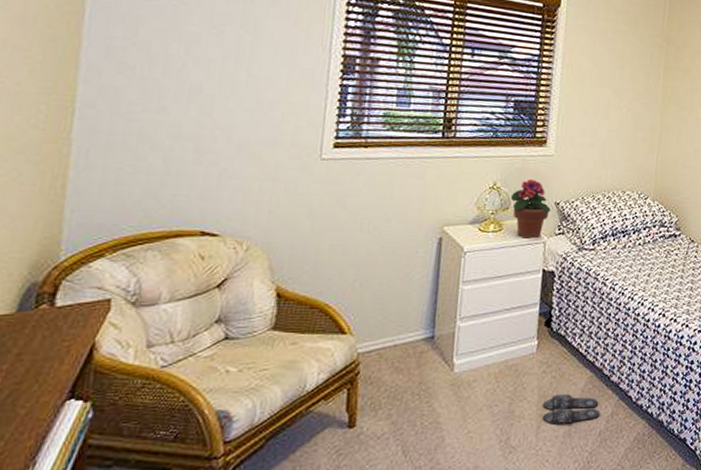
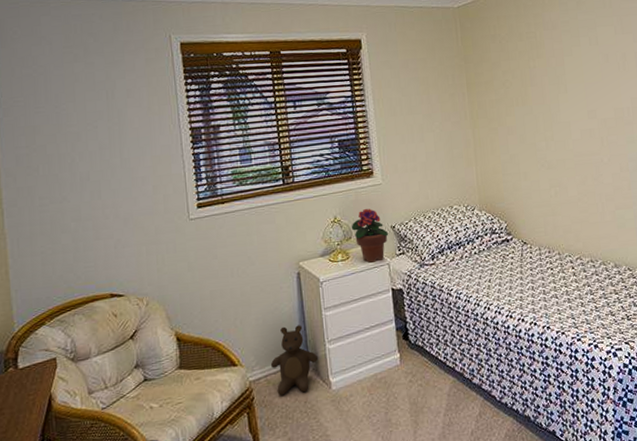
teddy bear: none [386,296,444,373] -> present [270,325,318,396]
slippers: present [543,394,600,425] -> none [415,399,469,429]

